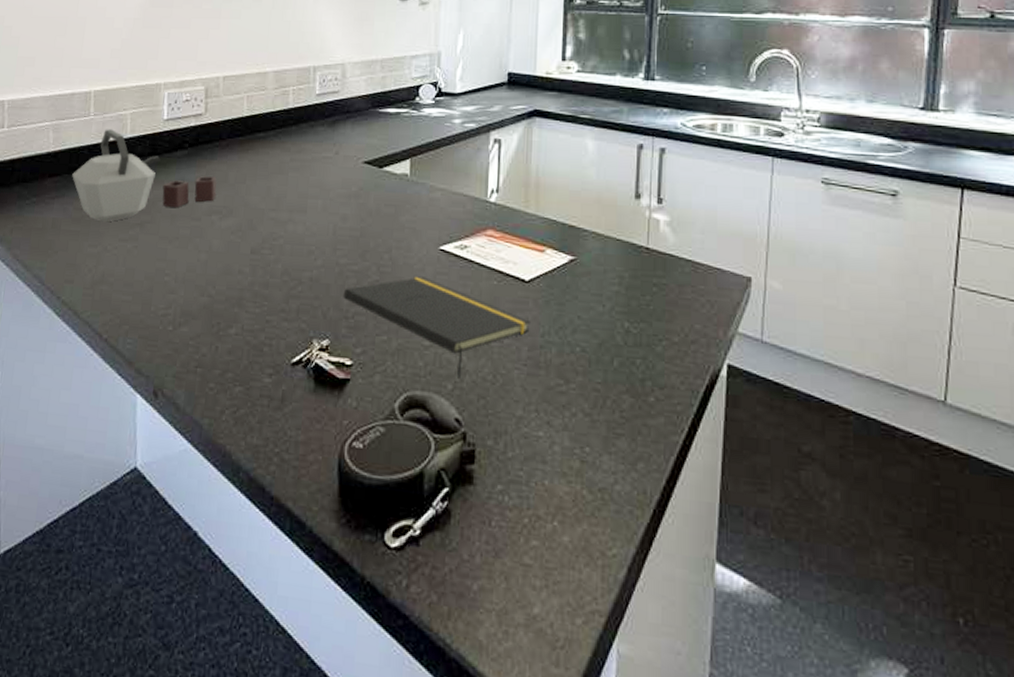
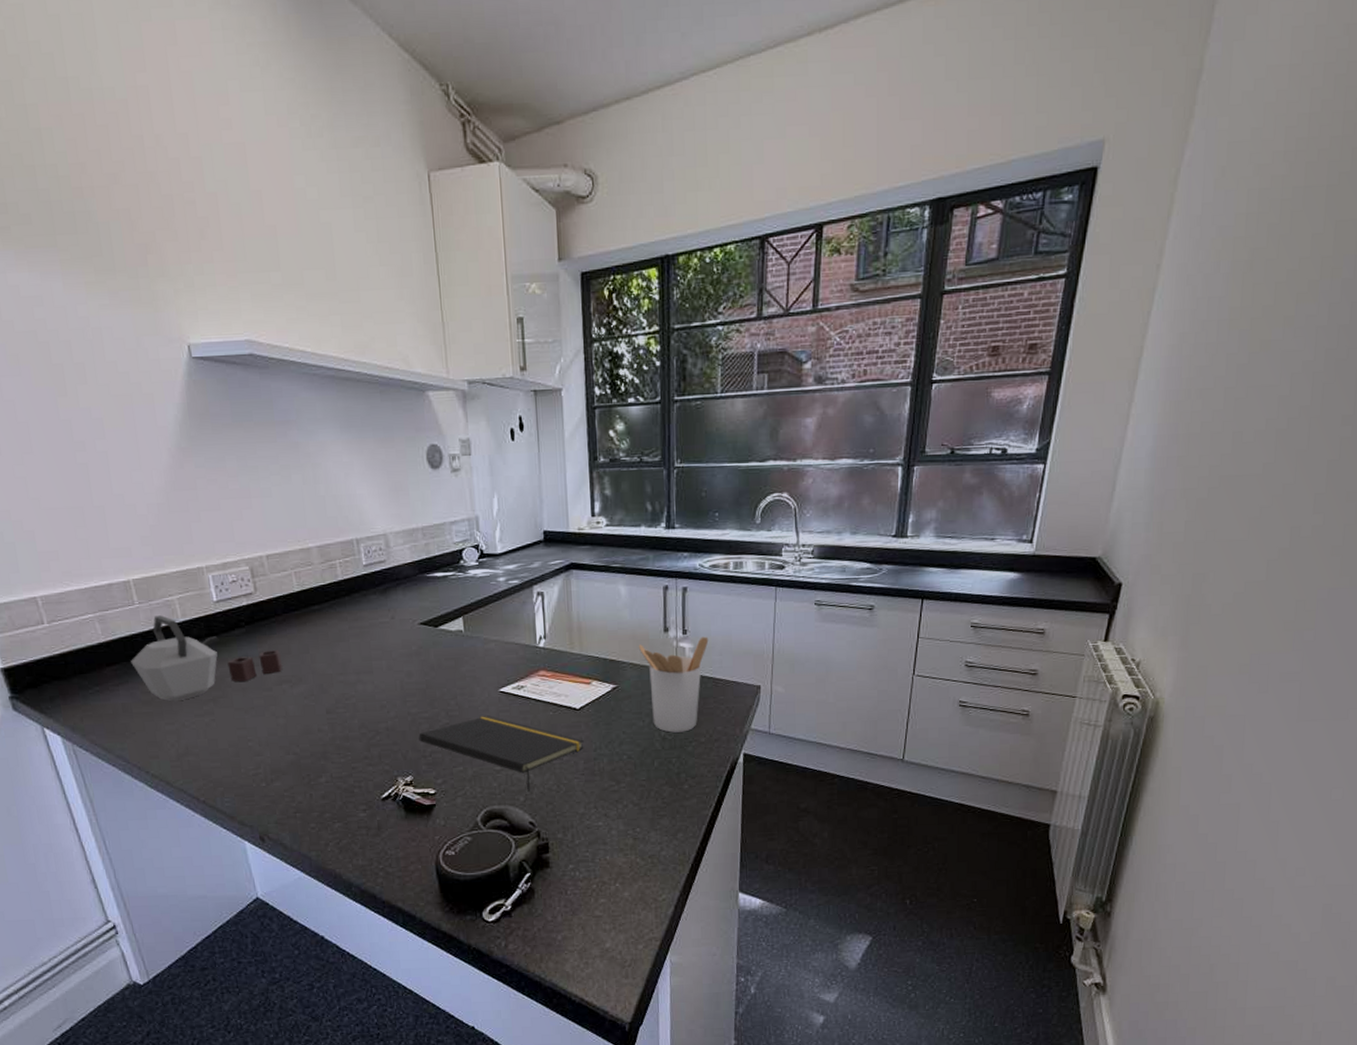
utensil holder: none [603,208,689,326] -> present [638,636,709,733]

